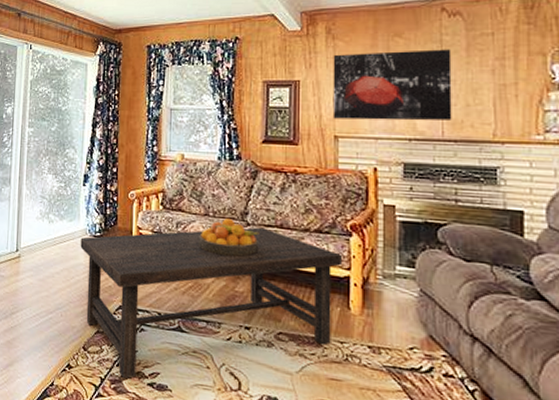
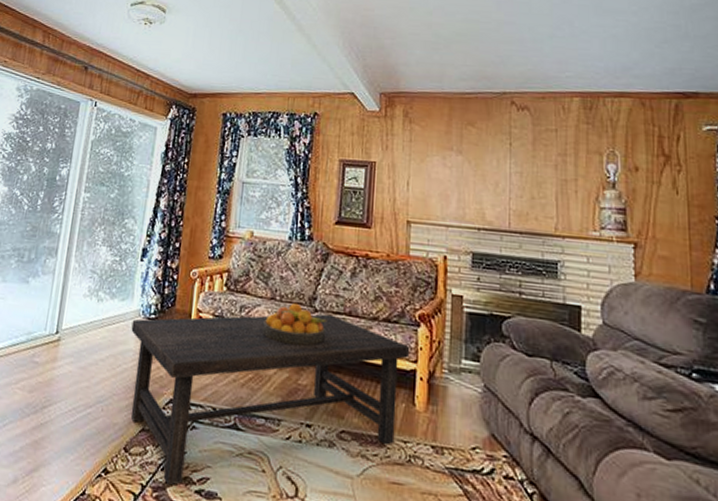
wall art: present [332,49,452,121] -> none [406,138,519,212]

